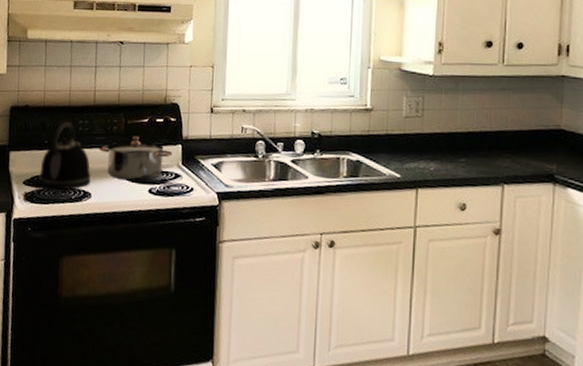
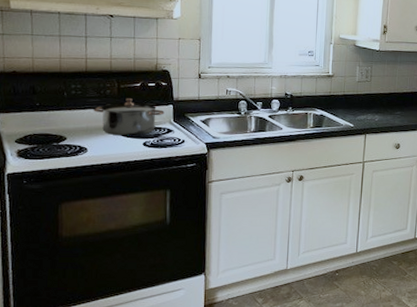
kettle: present [39,122,91,190] -> none [32,86,86,146]

